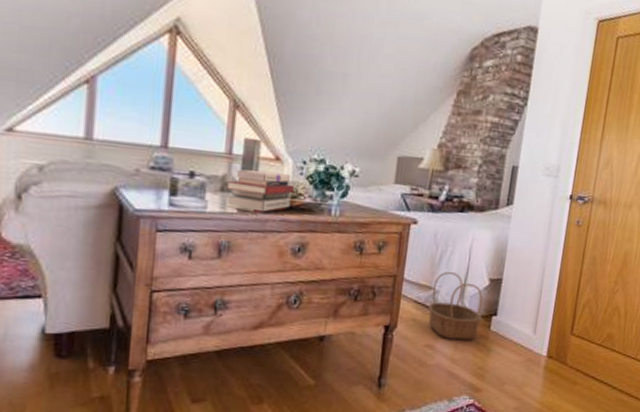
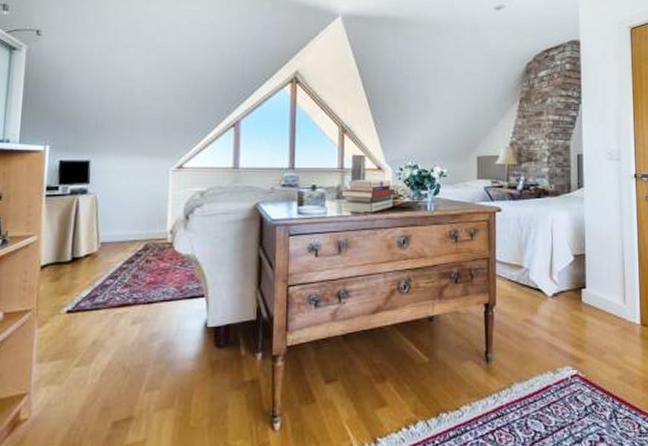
basket: present [427,272,483,340] -> none [520,252,573,313]

